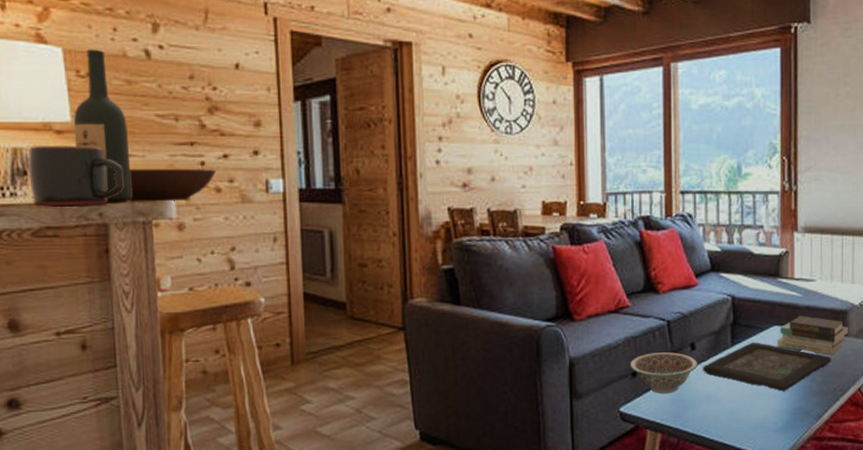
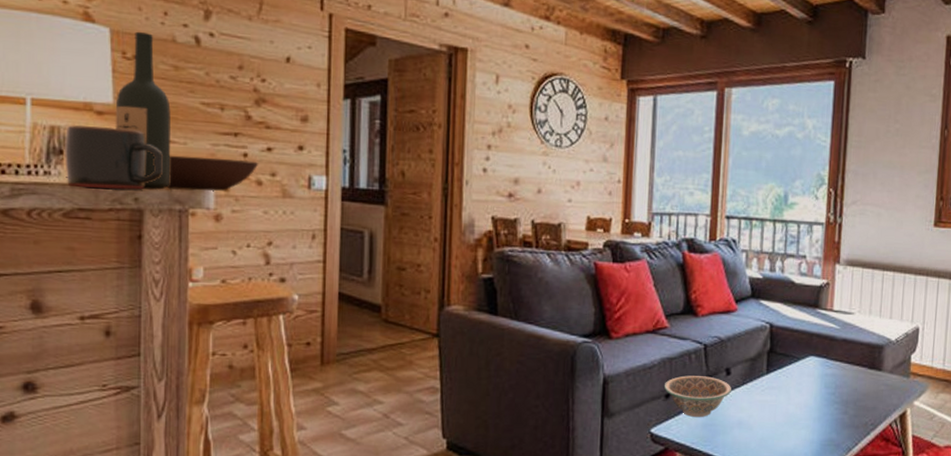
decorative tray: present [702,342,831,391] -> none [735,371,865,422]
books: present [777,316,848,355] -> none [812,348,883,389]

